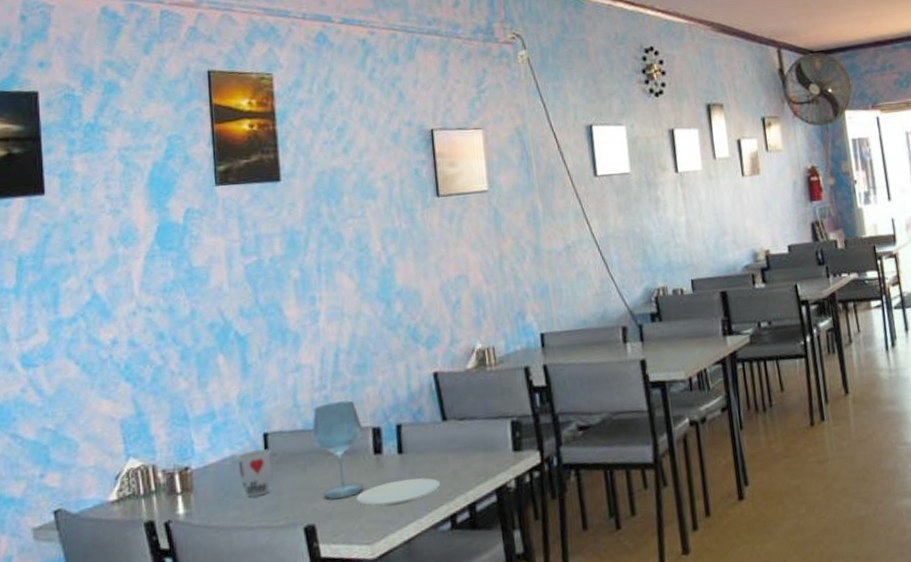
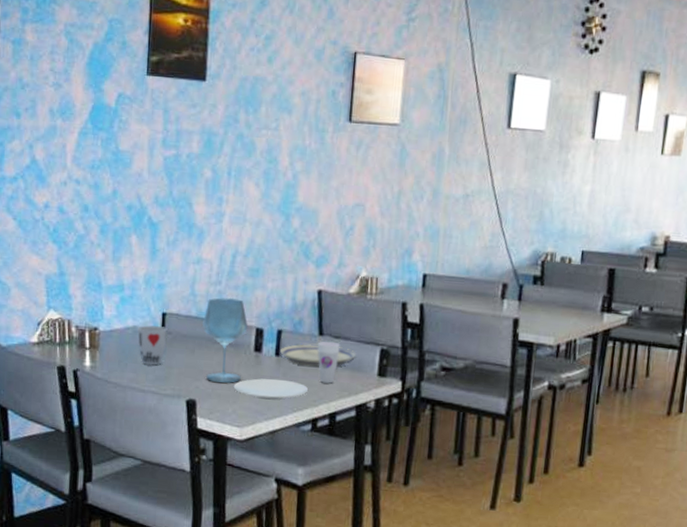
plate: none [403,428,487,459] -> present [280,344,357,367]
cup: none [442,424,468,473] -> present [317,341,340,384]

